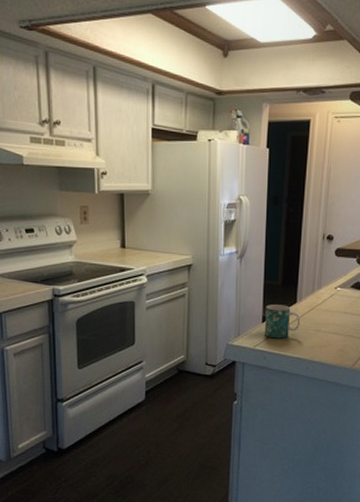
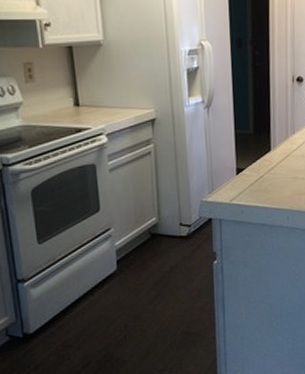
mug: present [265,305,301,339] -> none [239,154,277,191]

